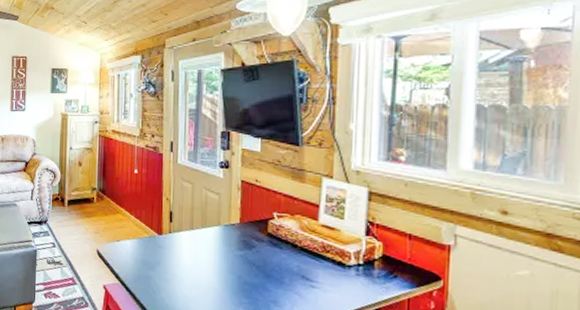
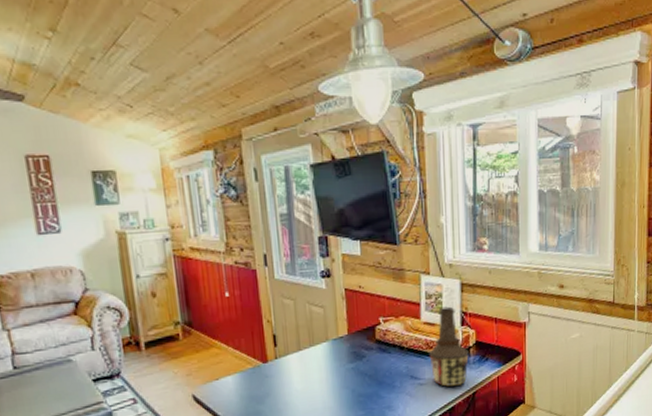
bottle: none [325,212,373,299] -> present [429,306,469,387]

